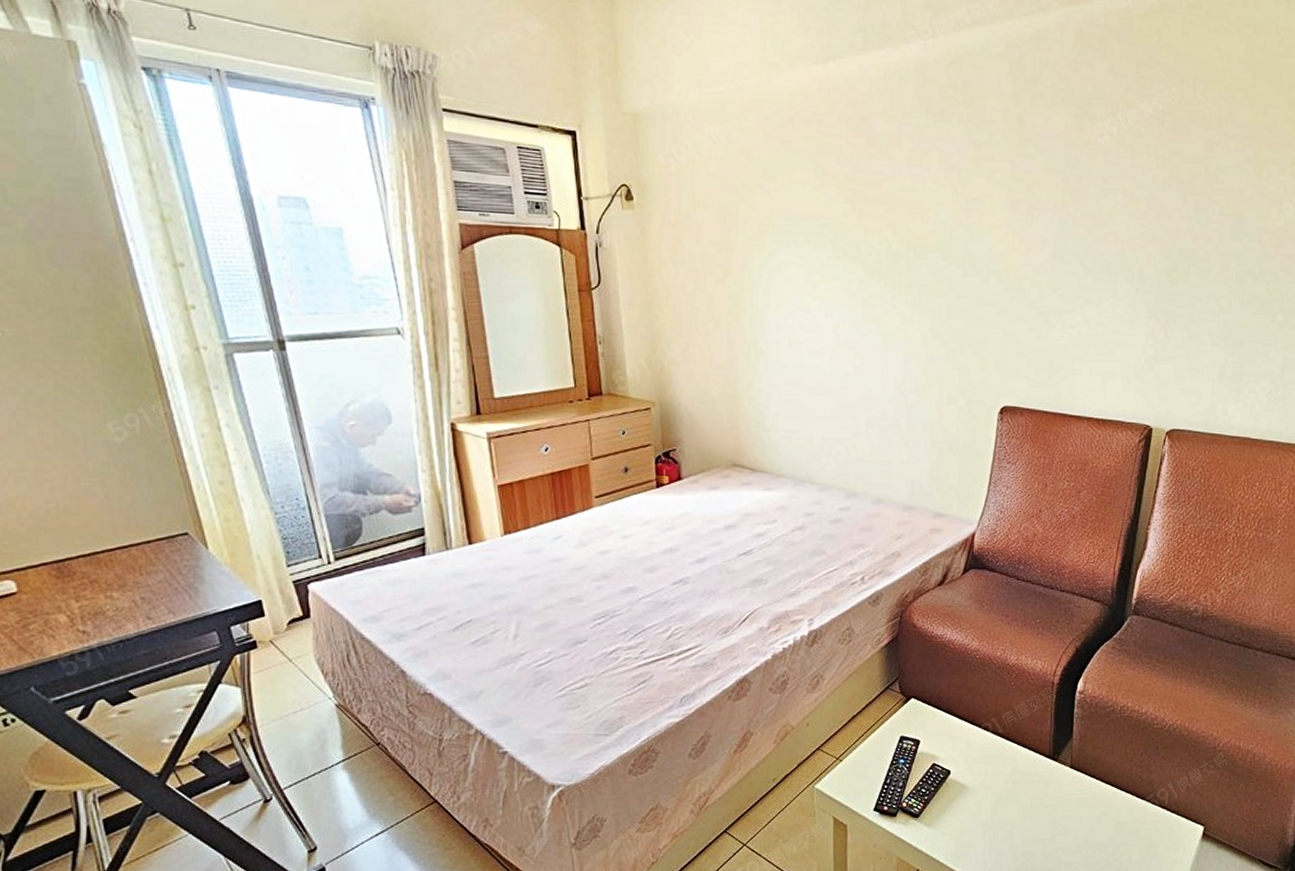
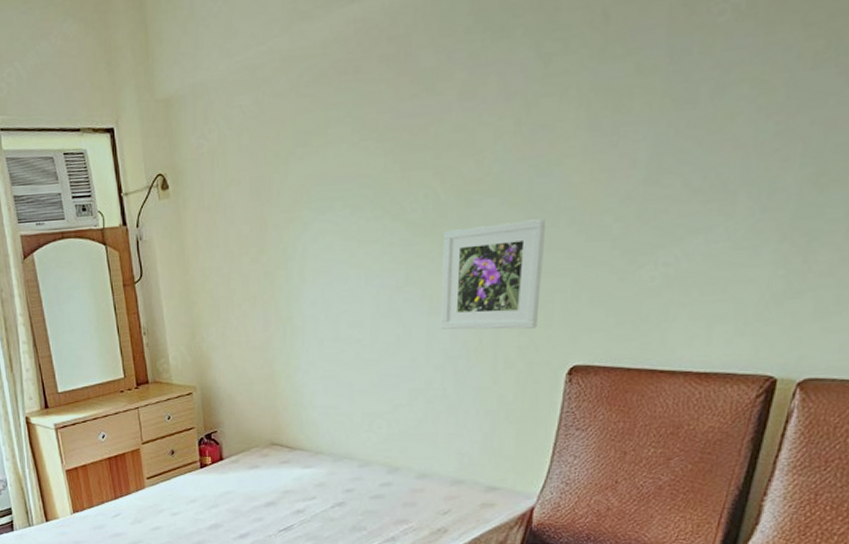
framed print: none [894,276,980,371] -> present [441,219,547,330]

